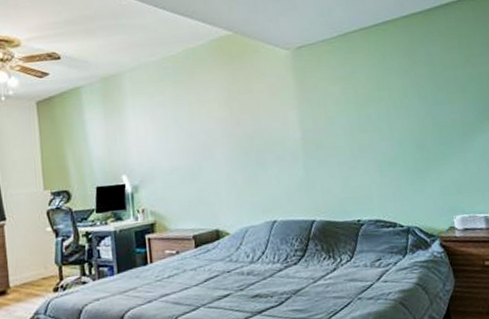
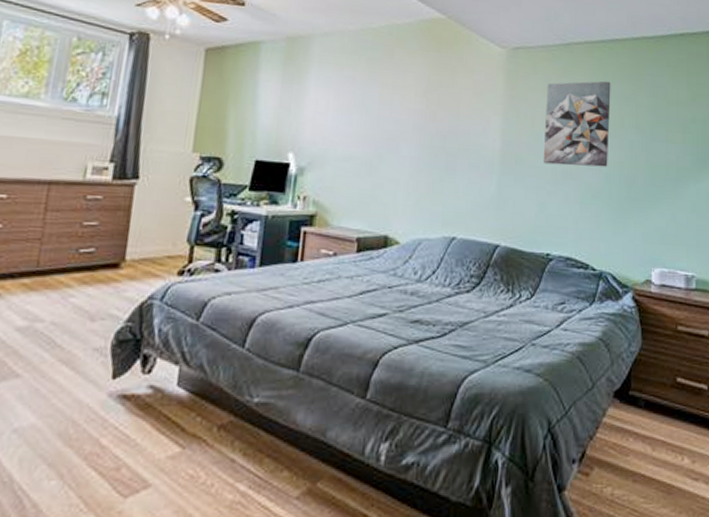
wall art: none [332,60,399,143] -> present [543,81,611,167]

